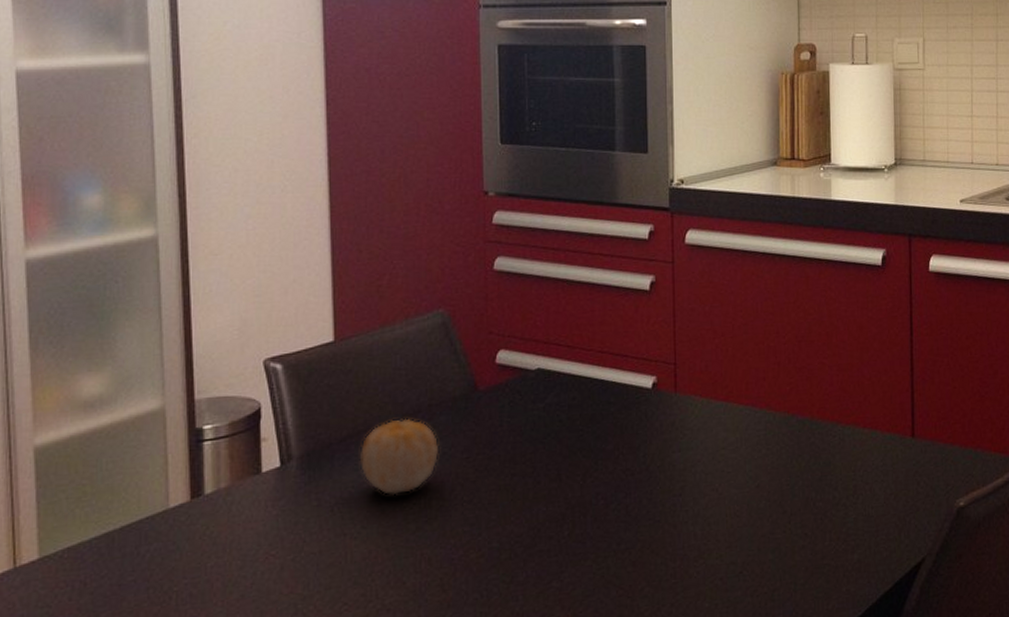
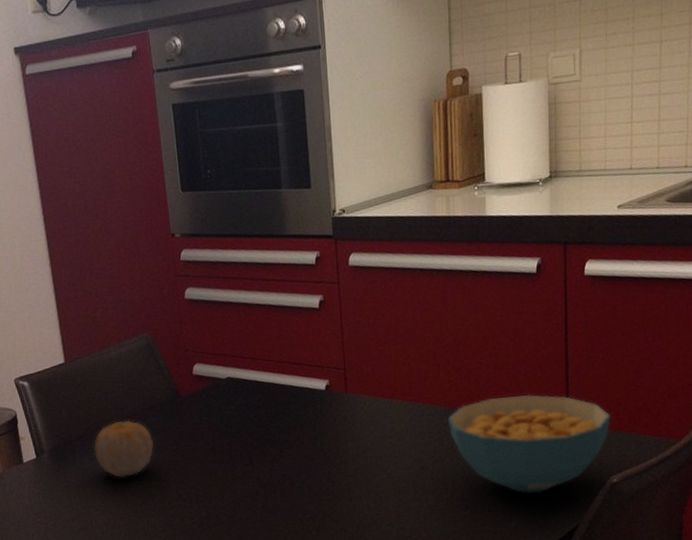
cereal bowl: none [788,401,957,519] -> present [448,394,611,494]

